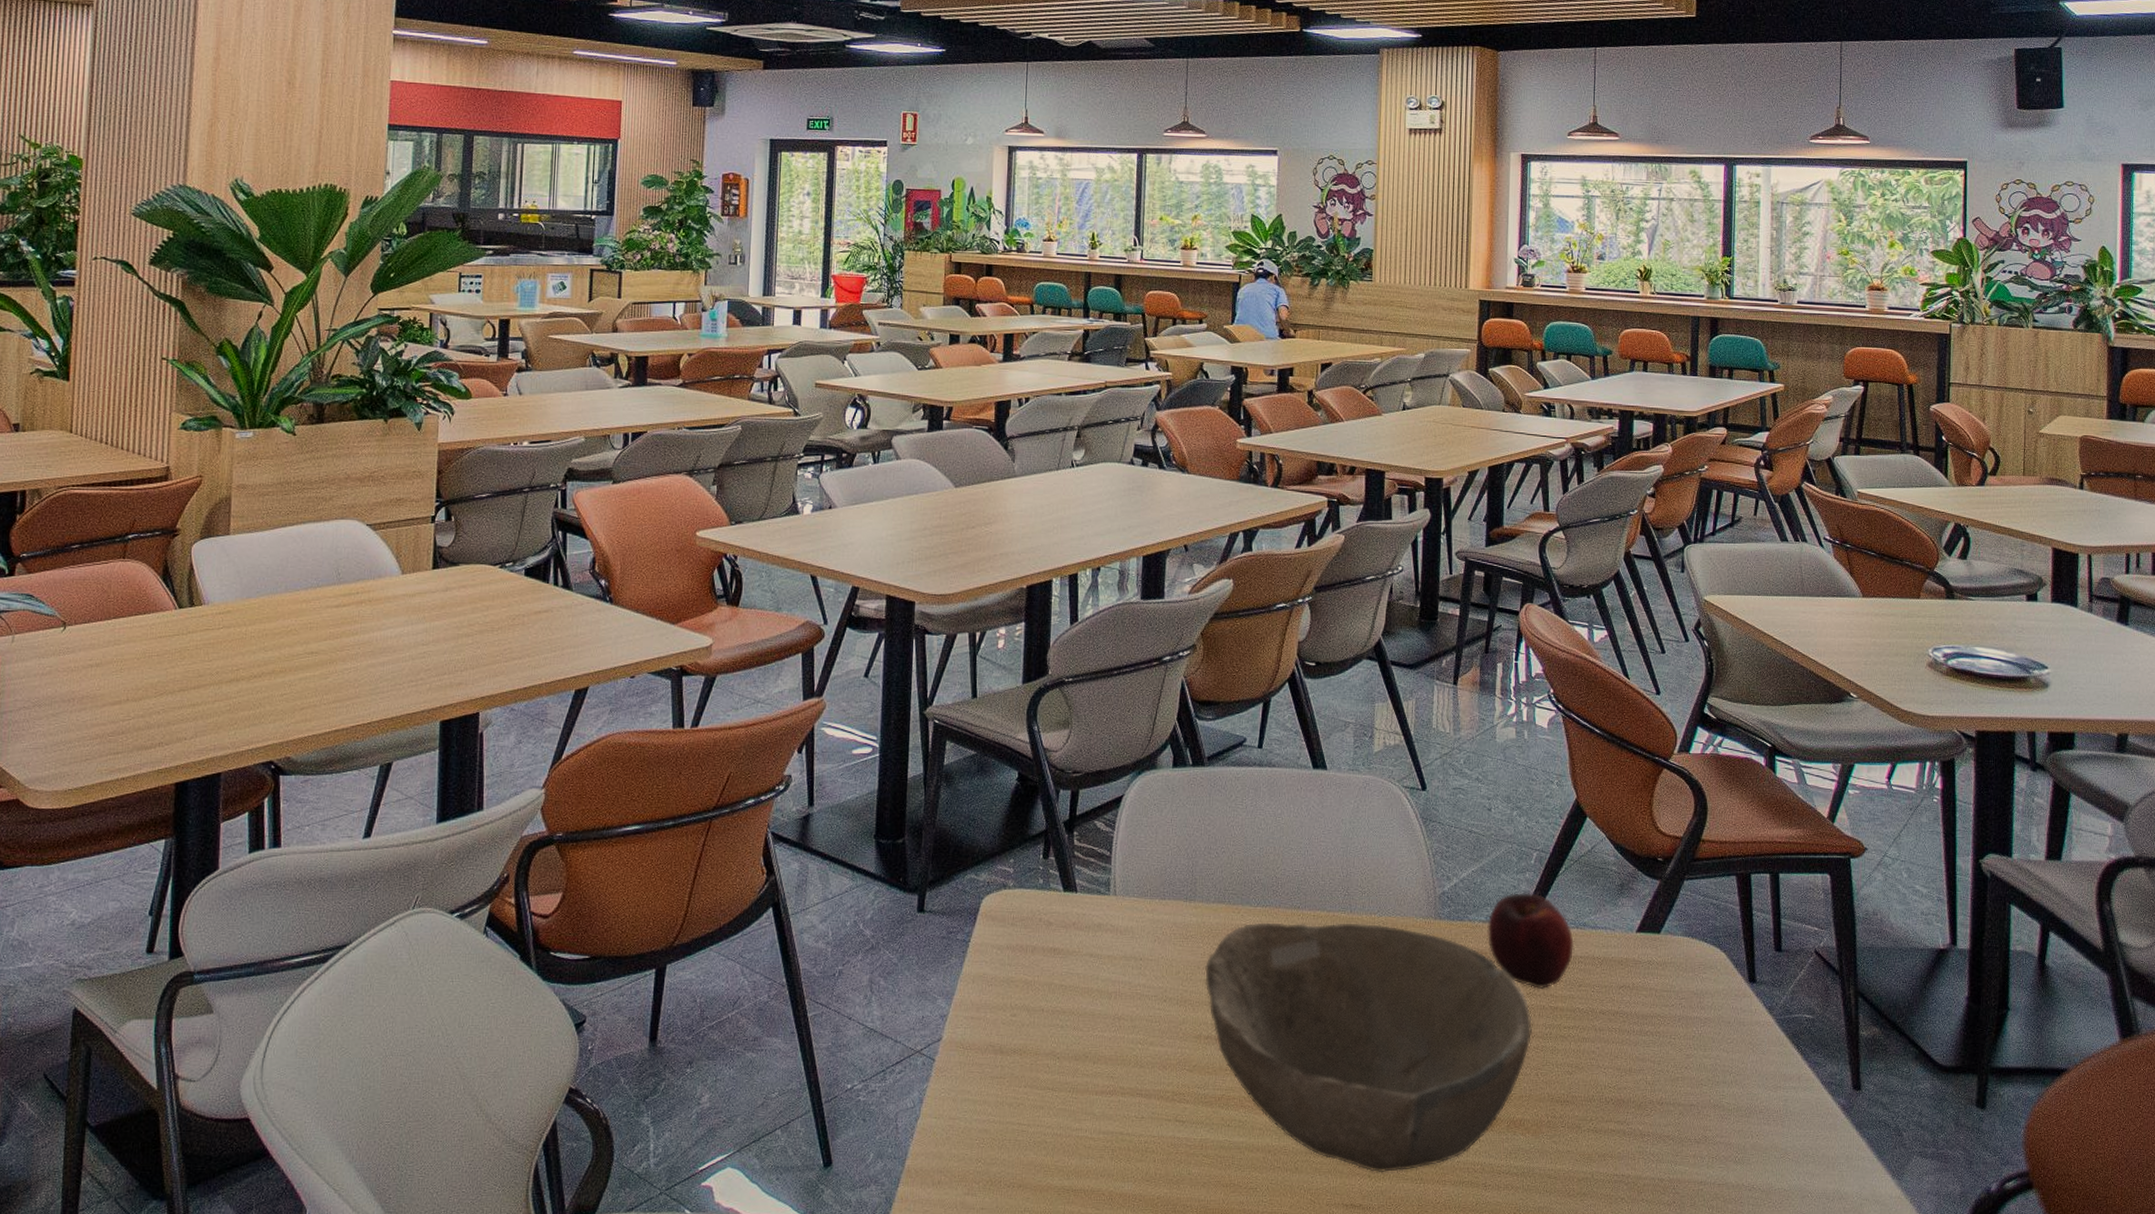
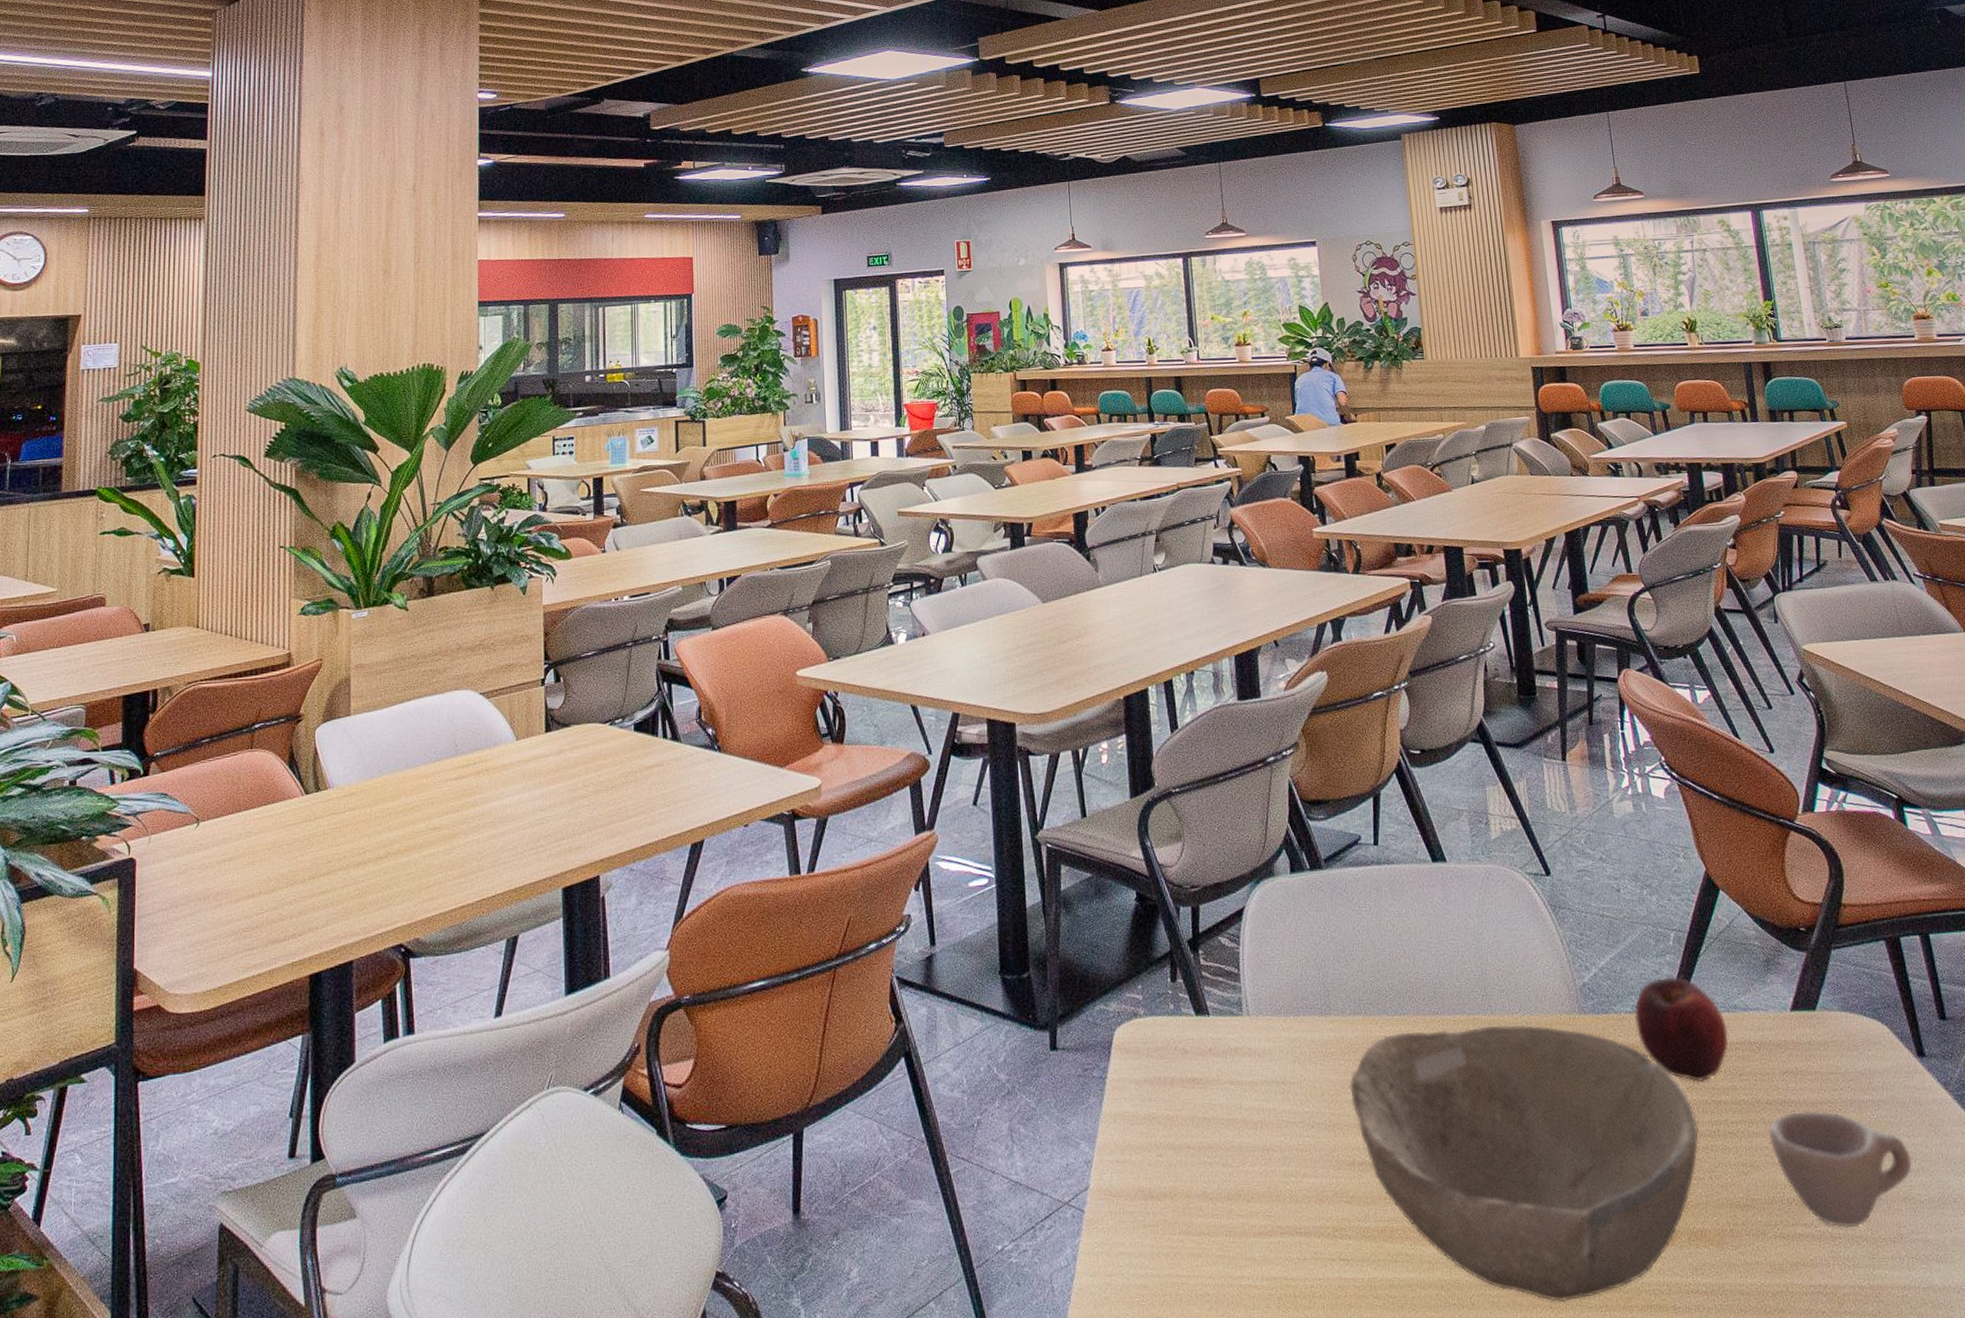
cup: none [1597,1022,1727,1128] -> present [1768,1110,1912,1229]

